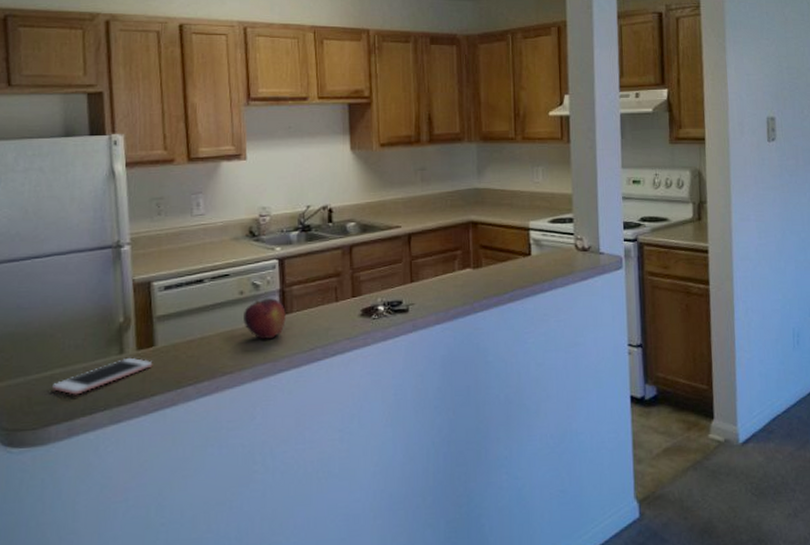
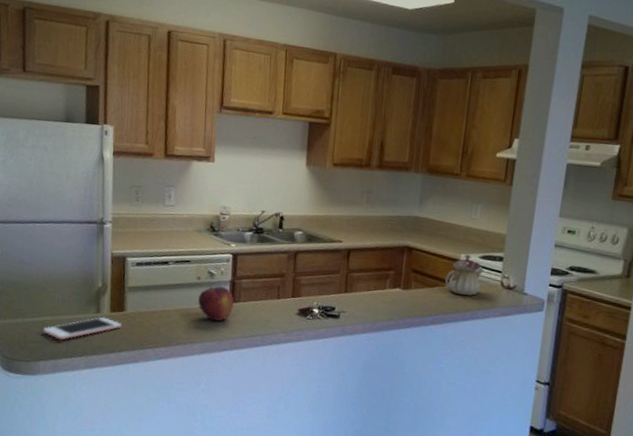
teapot: none [517,220,556,265] -> present [445,254,484,296]

